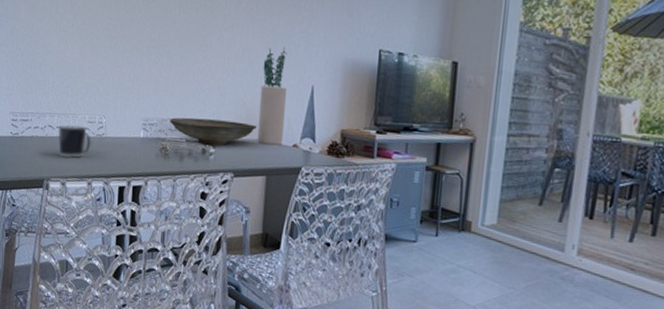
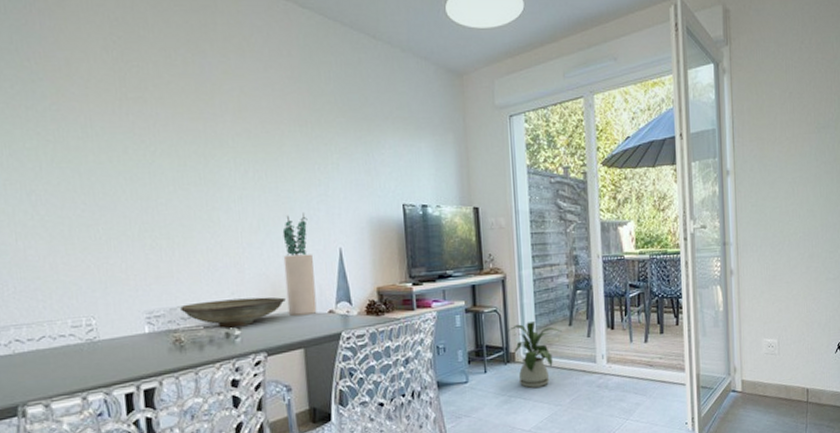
mug: present [58,125,91,158] -> none [29,332,80,374]
house plant: none [465,192,529,265] -> present [506,321,562,389]

